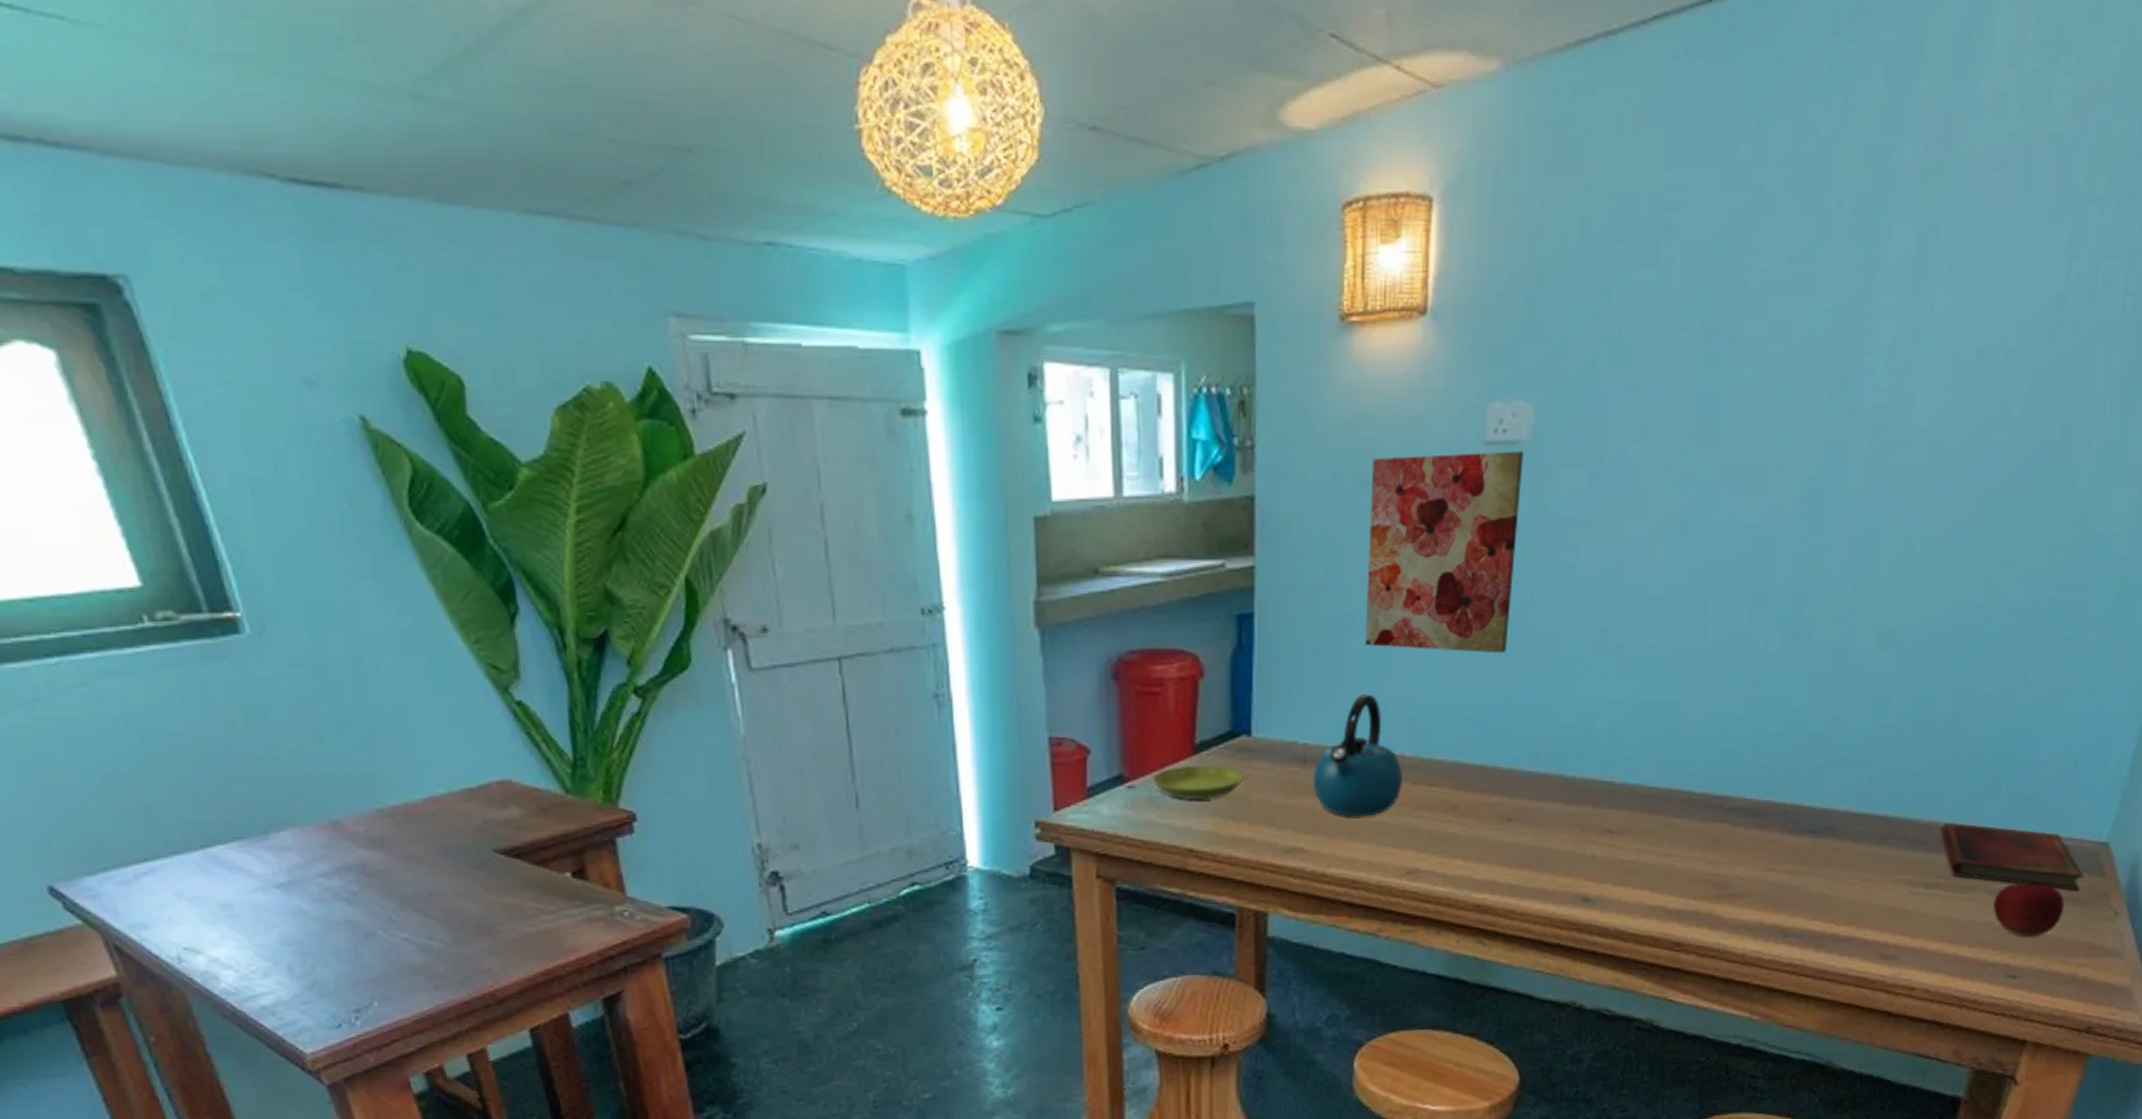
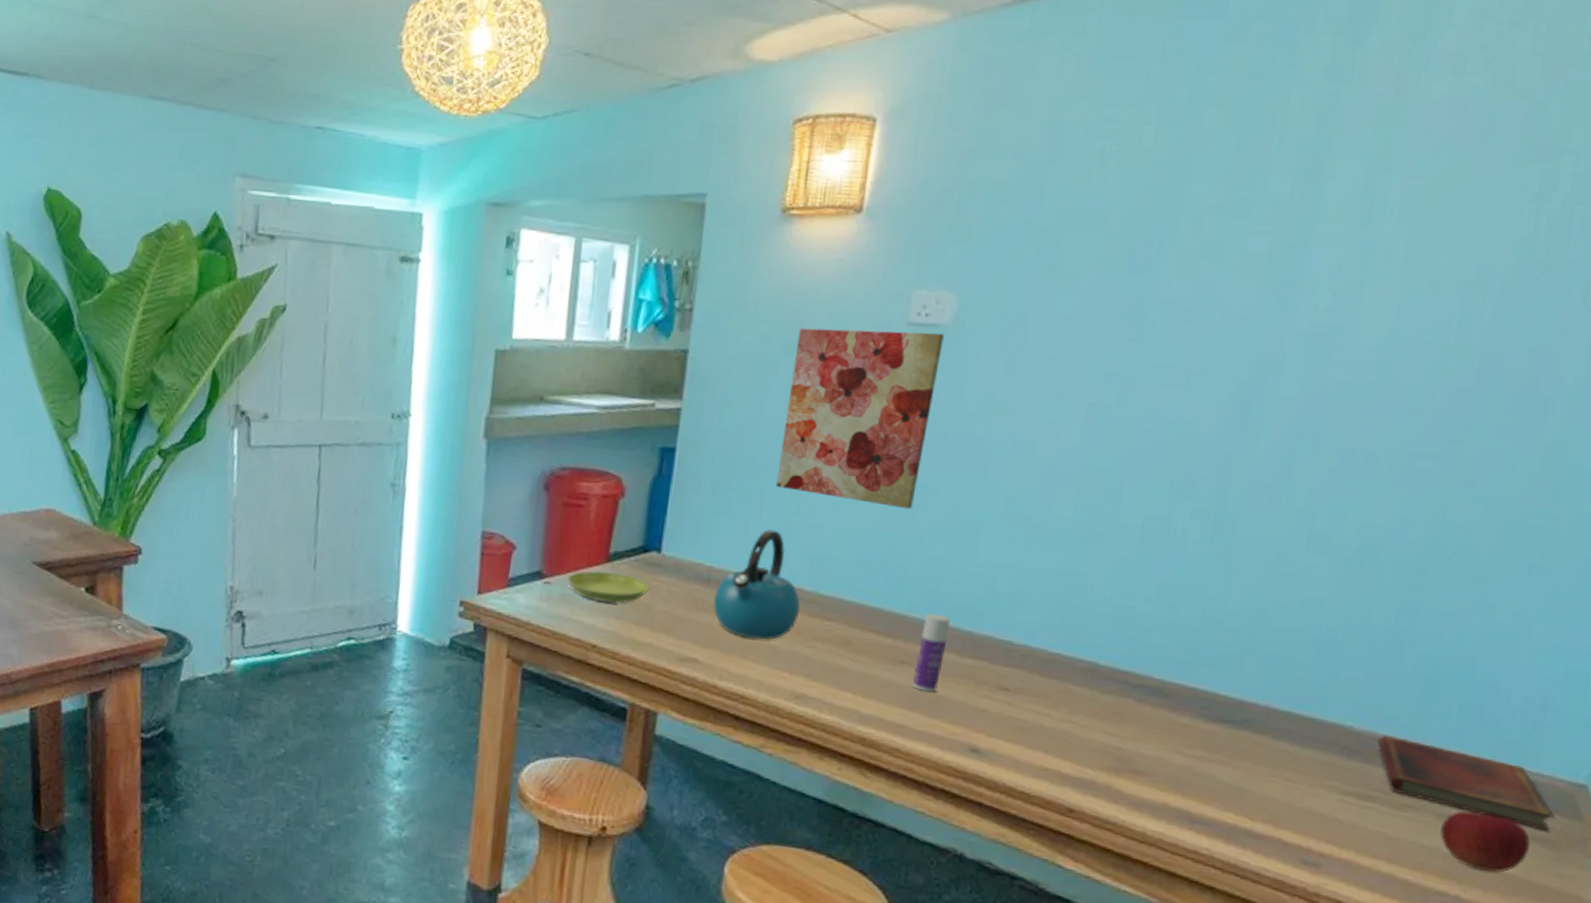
bottle: none [1522,763,1552,846] -> present [912,613,950,693]

